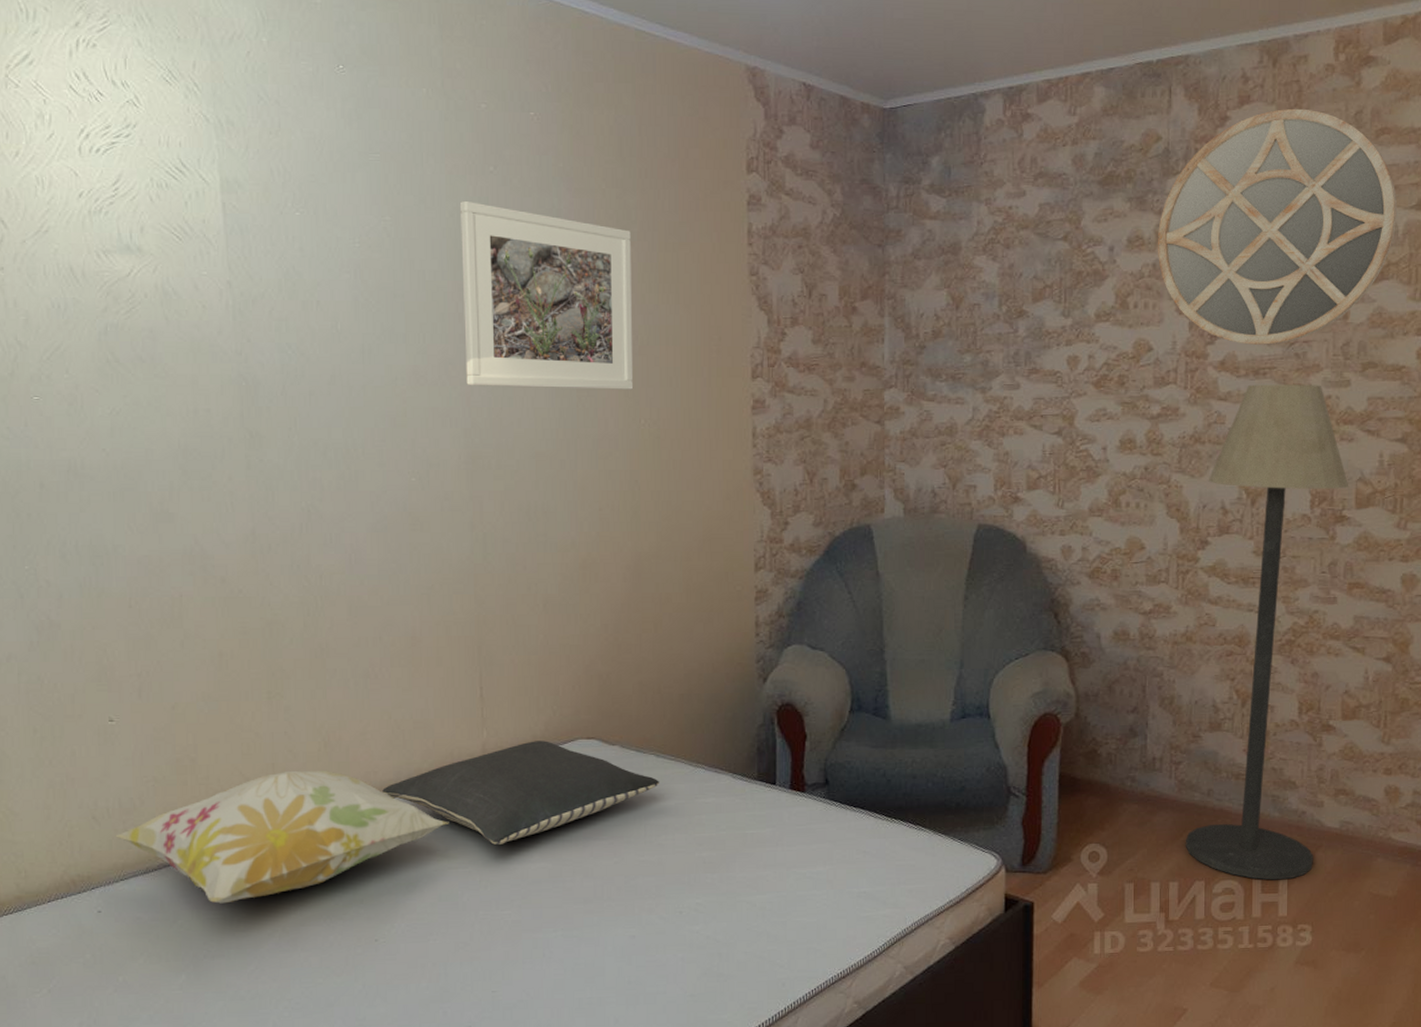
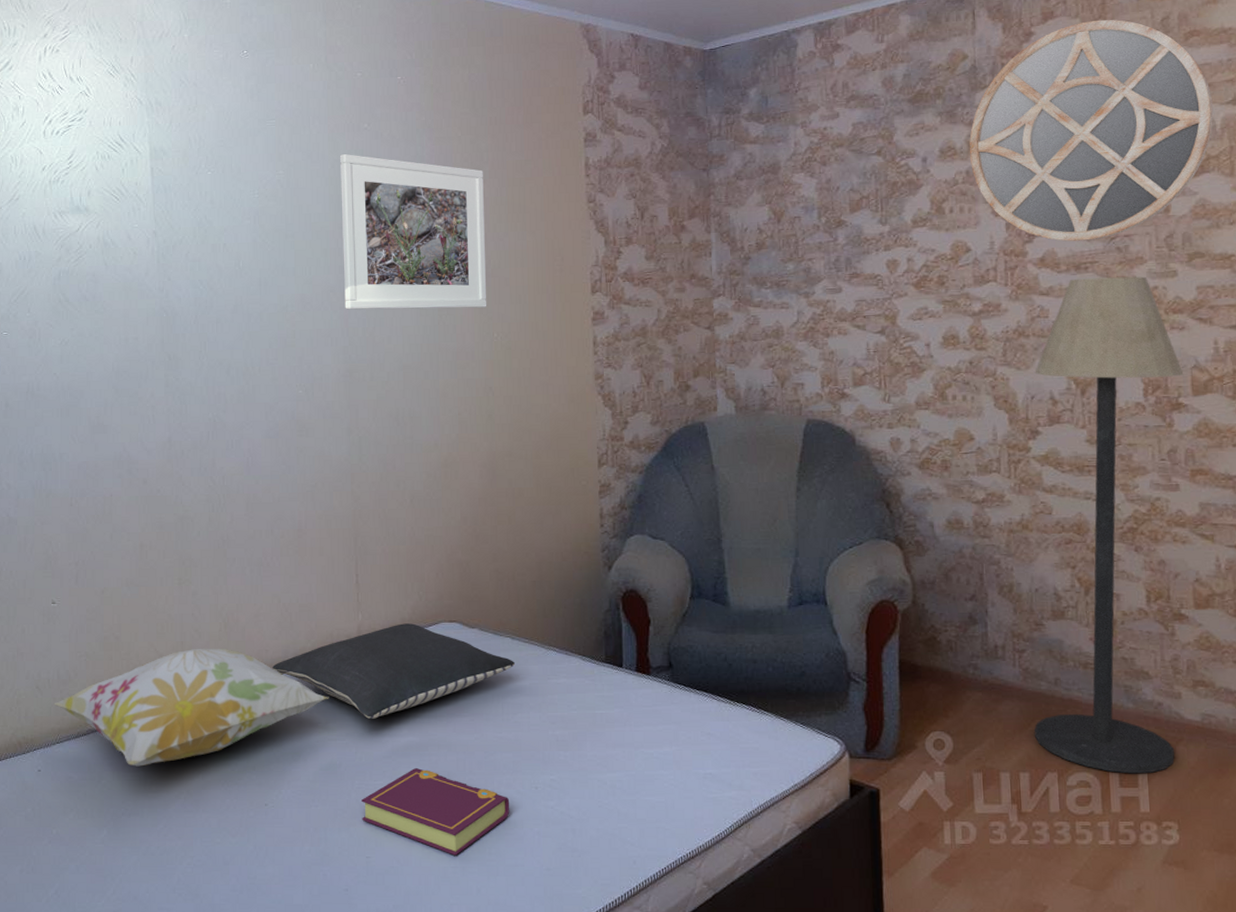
book: none [487,896,652,986] -> present [362,768,510,856]

